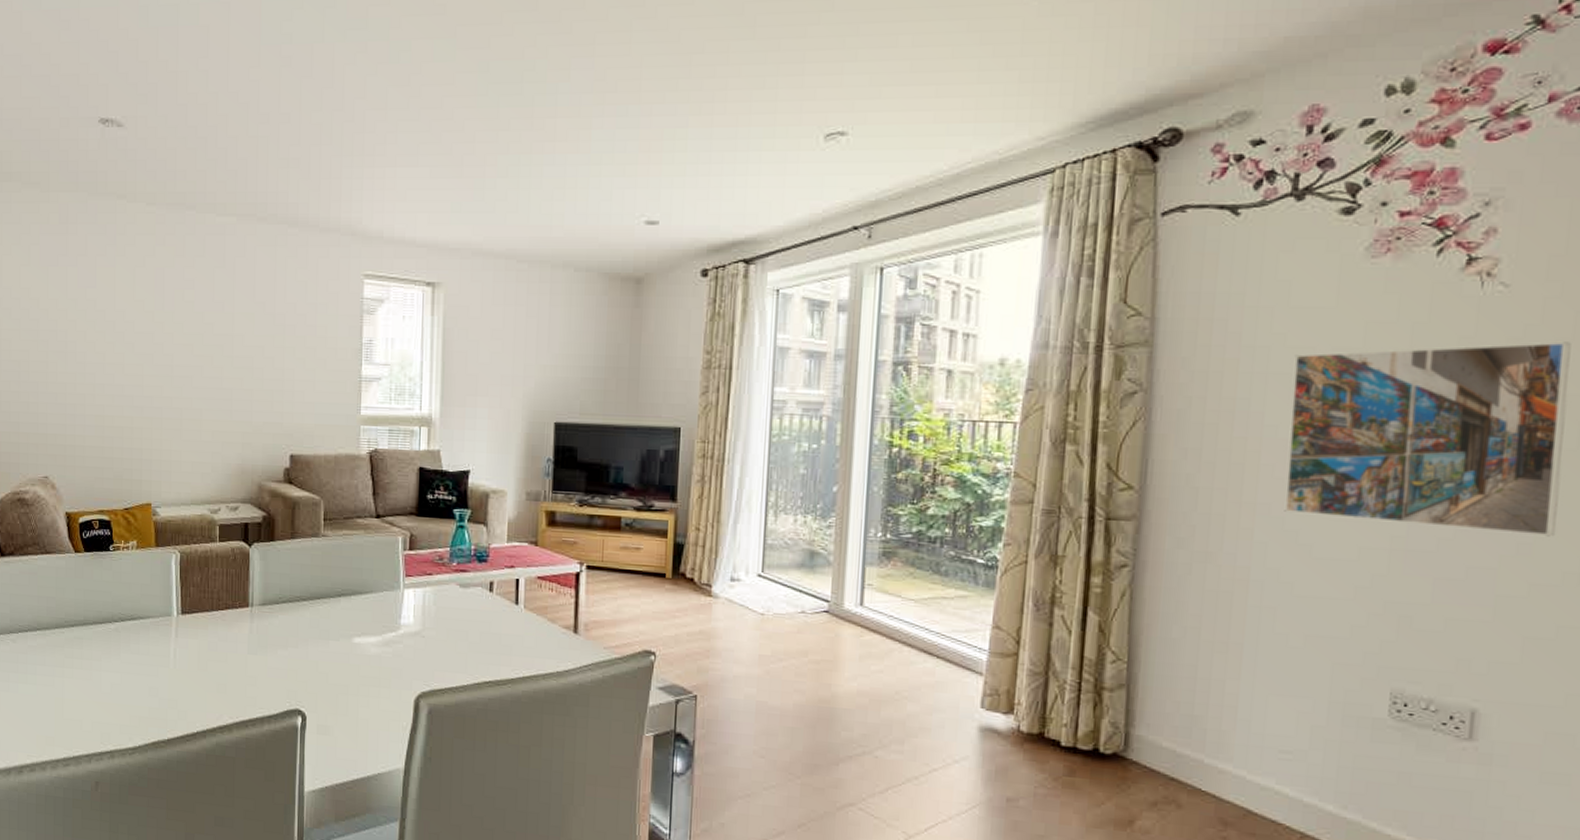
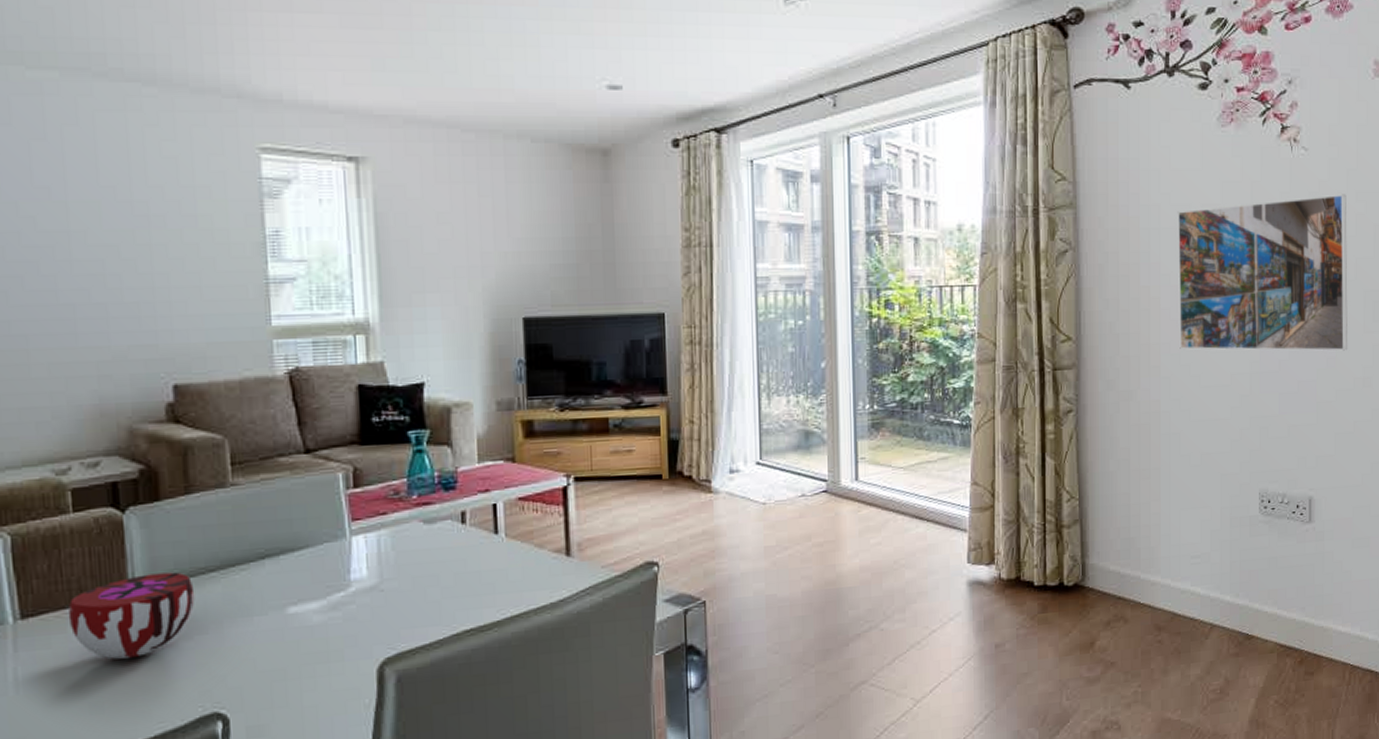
decorative bowl: none [210,595,291,656] -> present [68,572,195,659]

